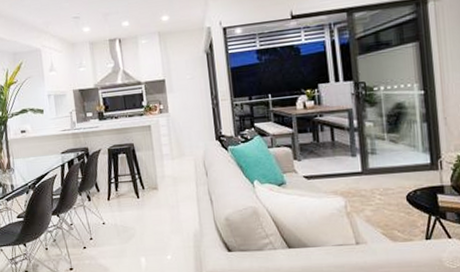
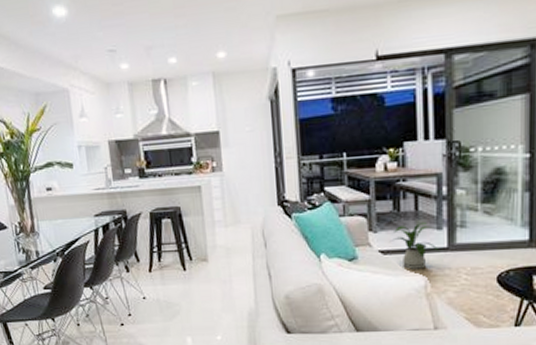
house plant: none [313,151,356,192] -> present [391,223,440,269]

